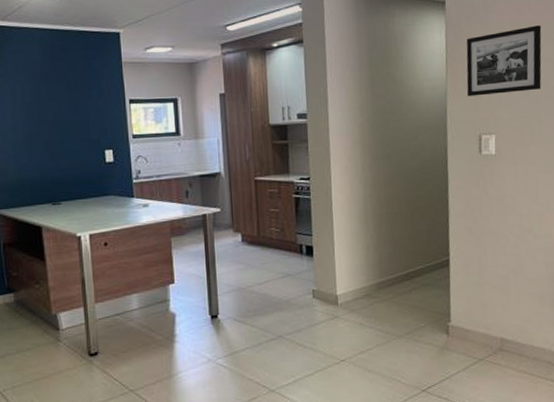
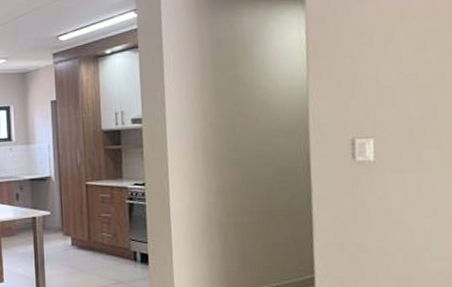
picture frame: present [466,25,542,97] -> none [332,13,438,96]

